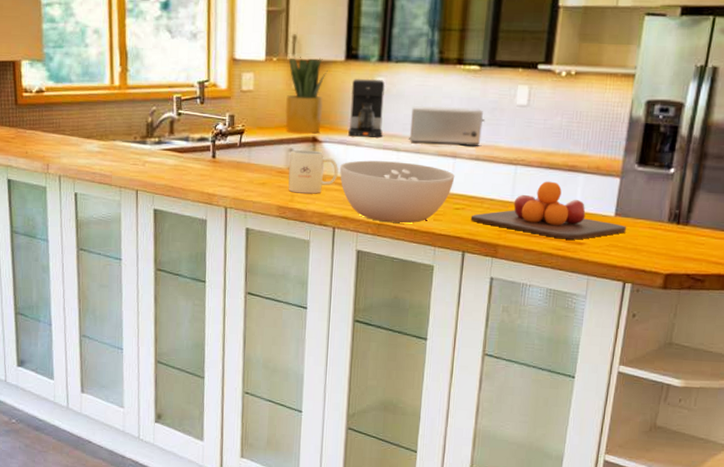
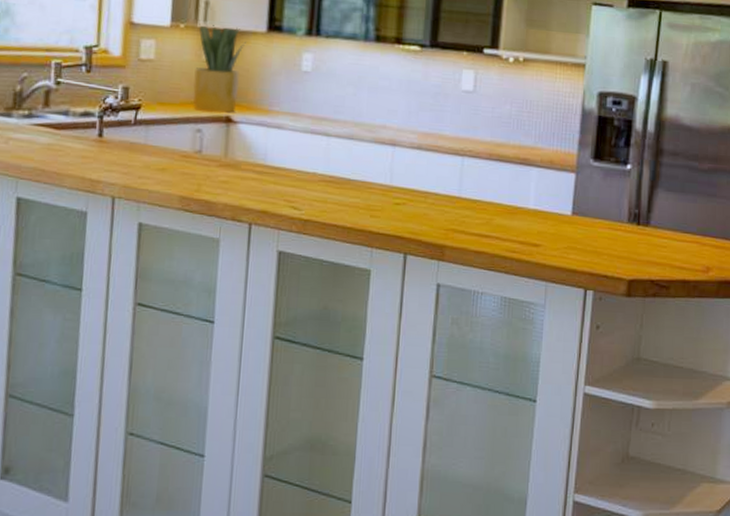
mug: present [288,149,338,194] -> none [194,130,257,183]
bowl: present [339,160,455,224] -> none [258,145,395,220]
coffee maker: present [348,79,385,139] -> none [269,53,313,121]
toaster: present [409,106,485,147] -> none [341,86,427,135]
chopping board: present [470,181,627,240] -> none [413,175,586,241]

